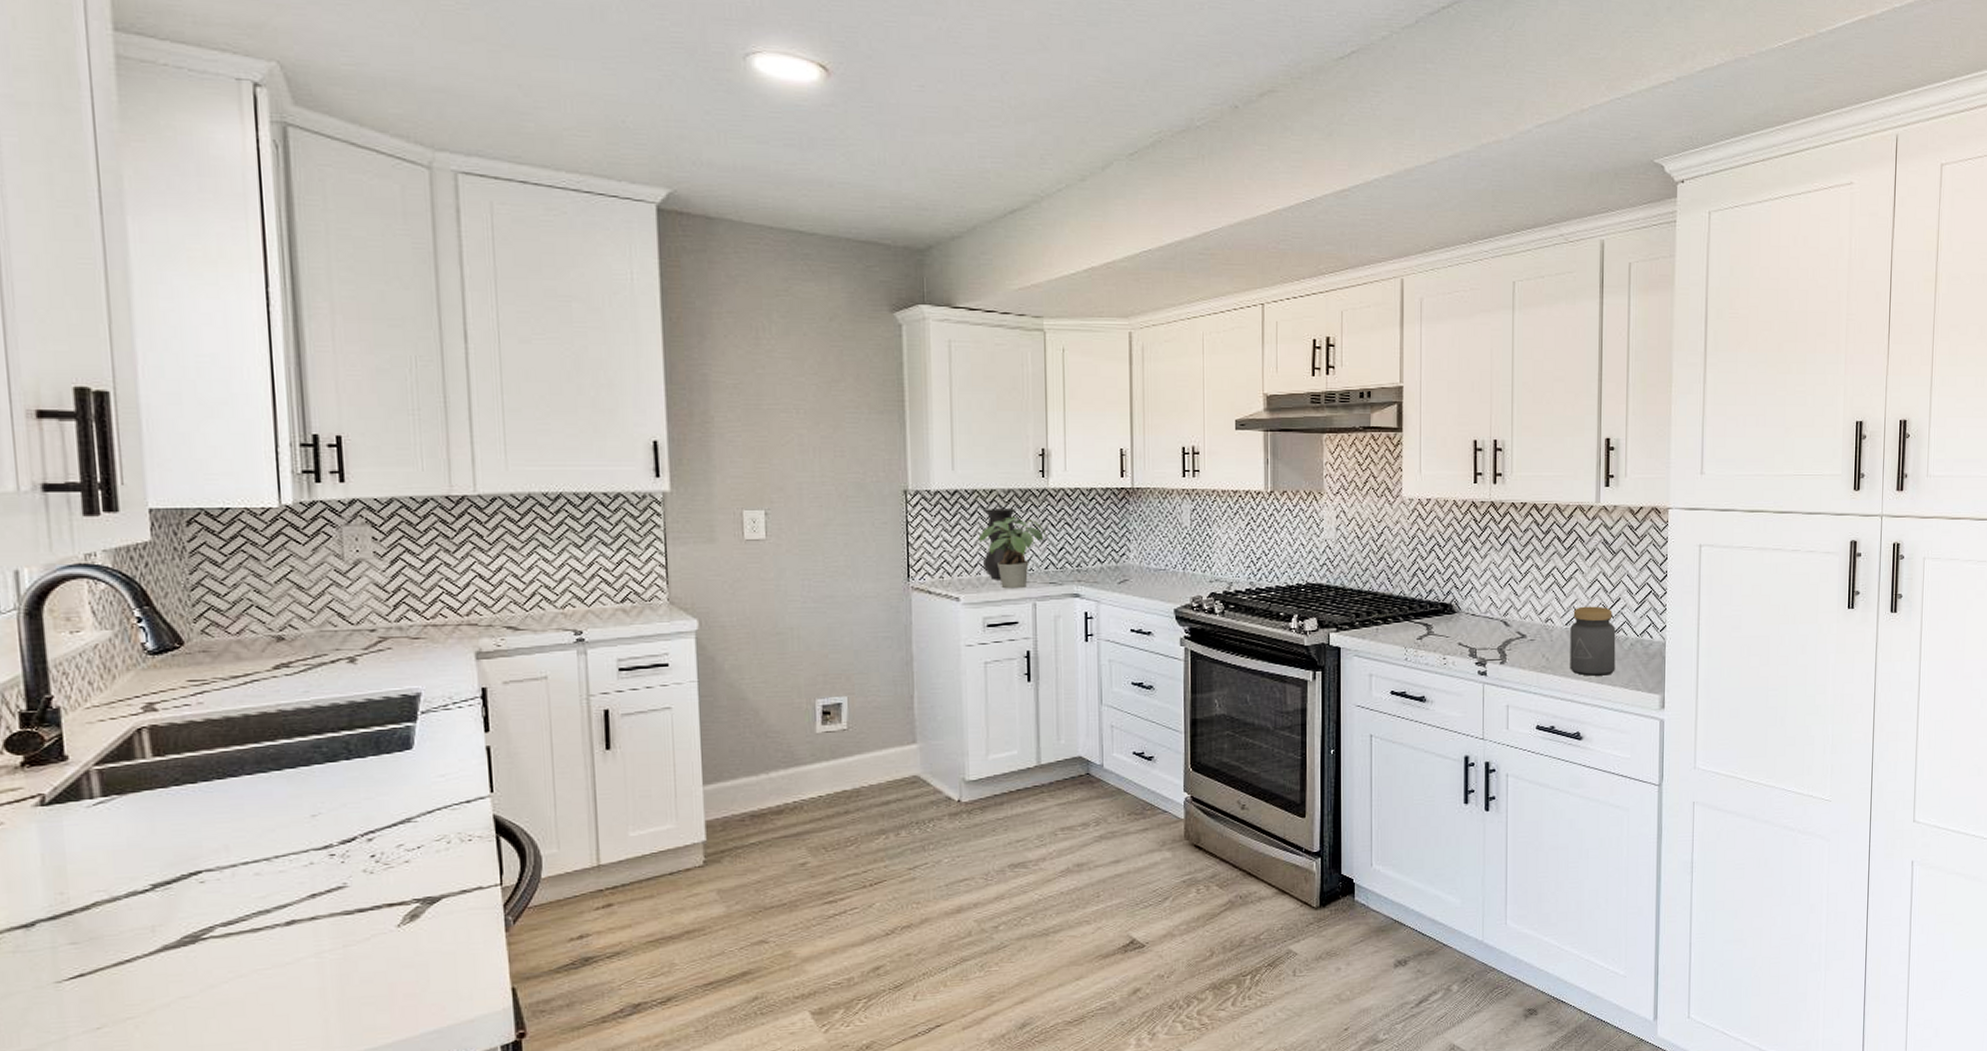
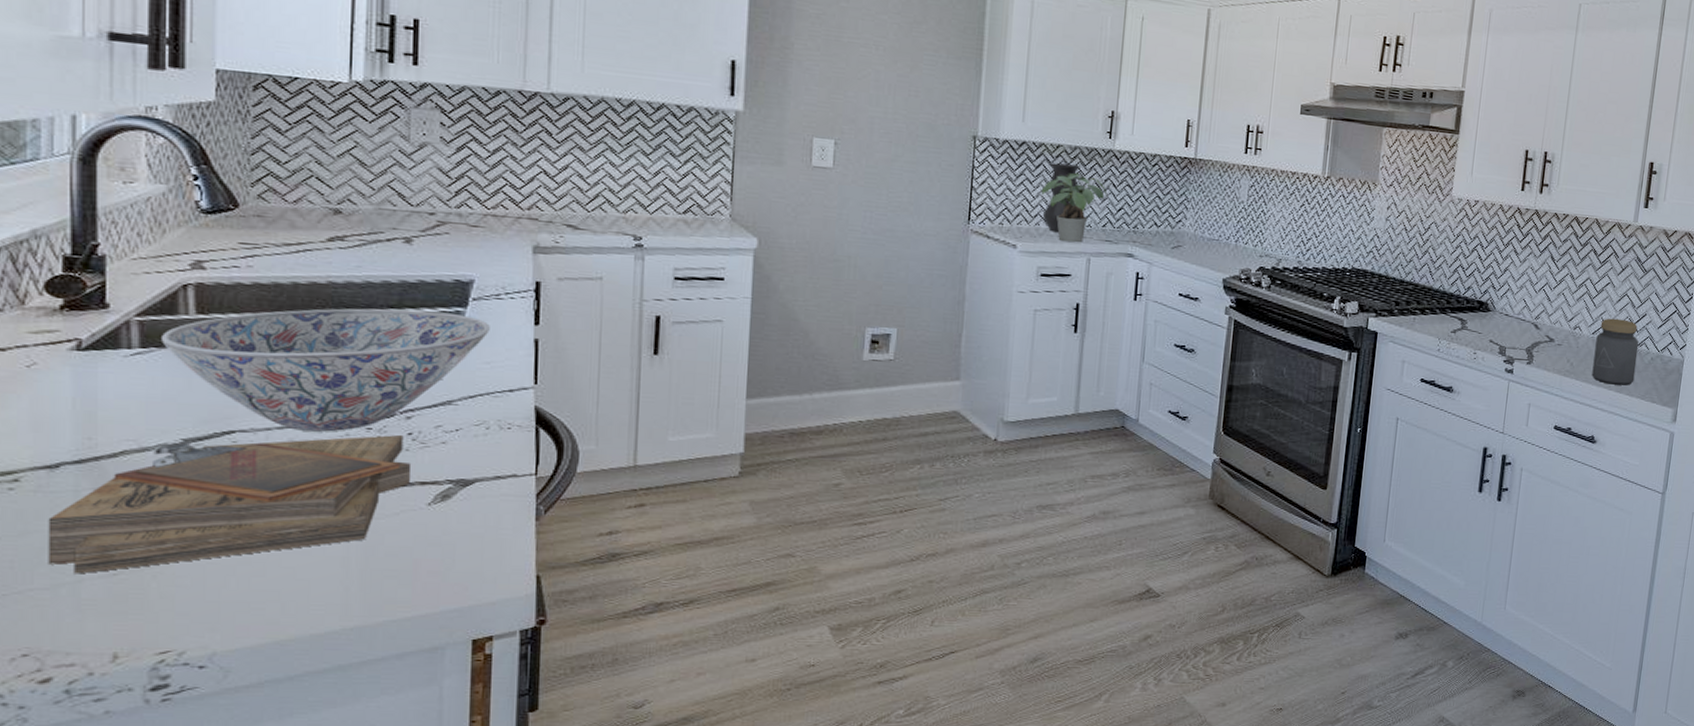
clipboard: none [29,857,377,1032] -> present [48,434,410,574]
bowl: none [121,729,441,864] -> present [162,308,490,432]

